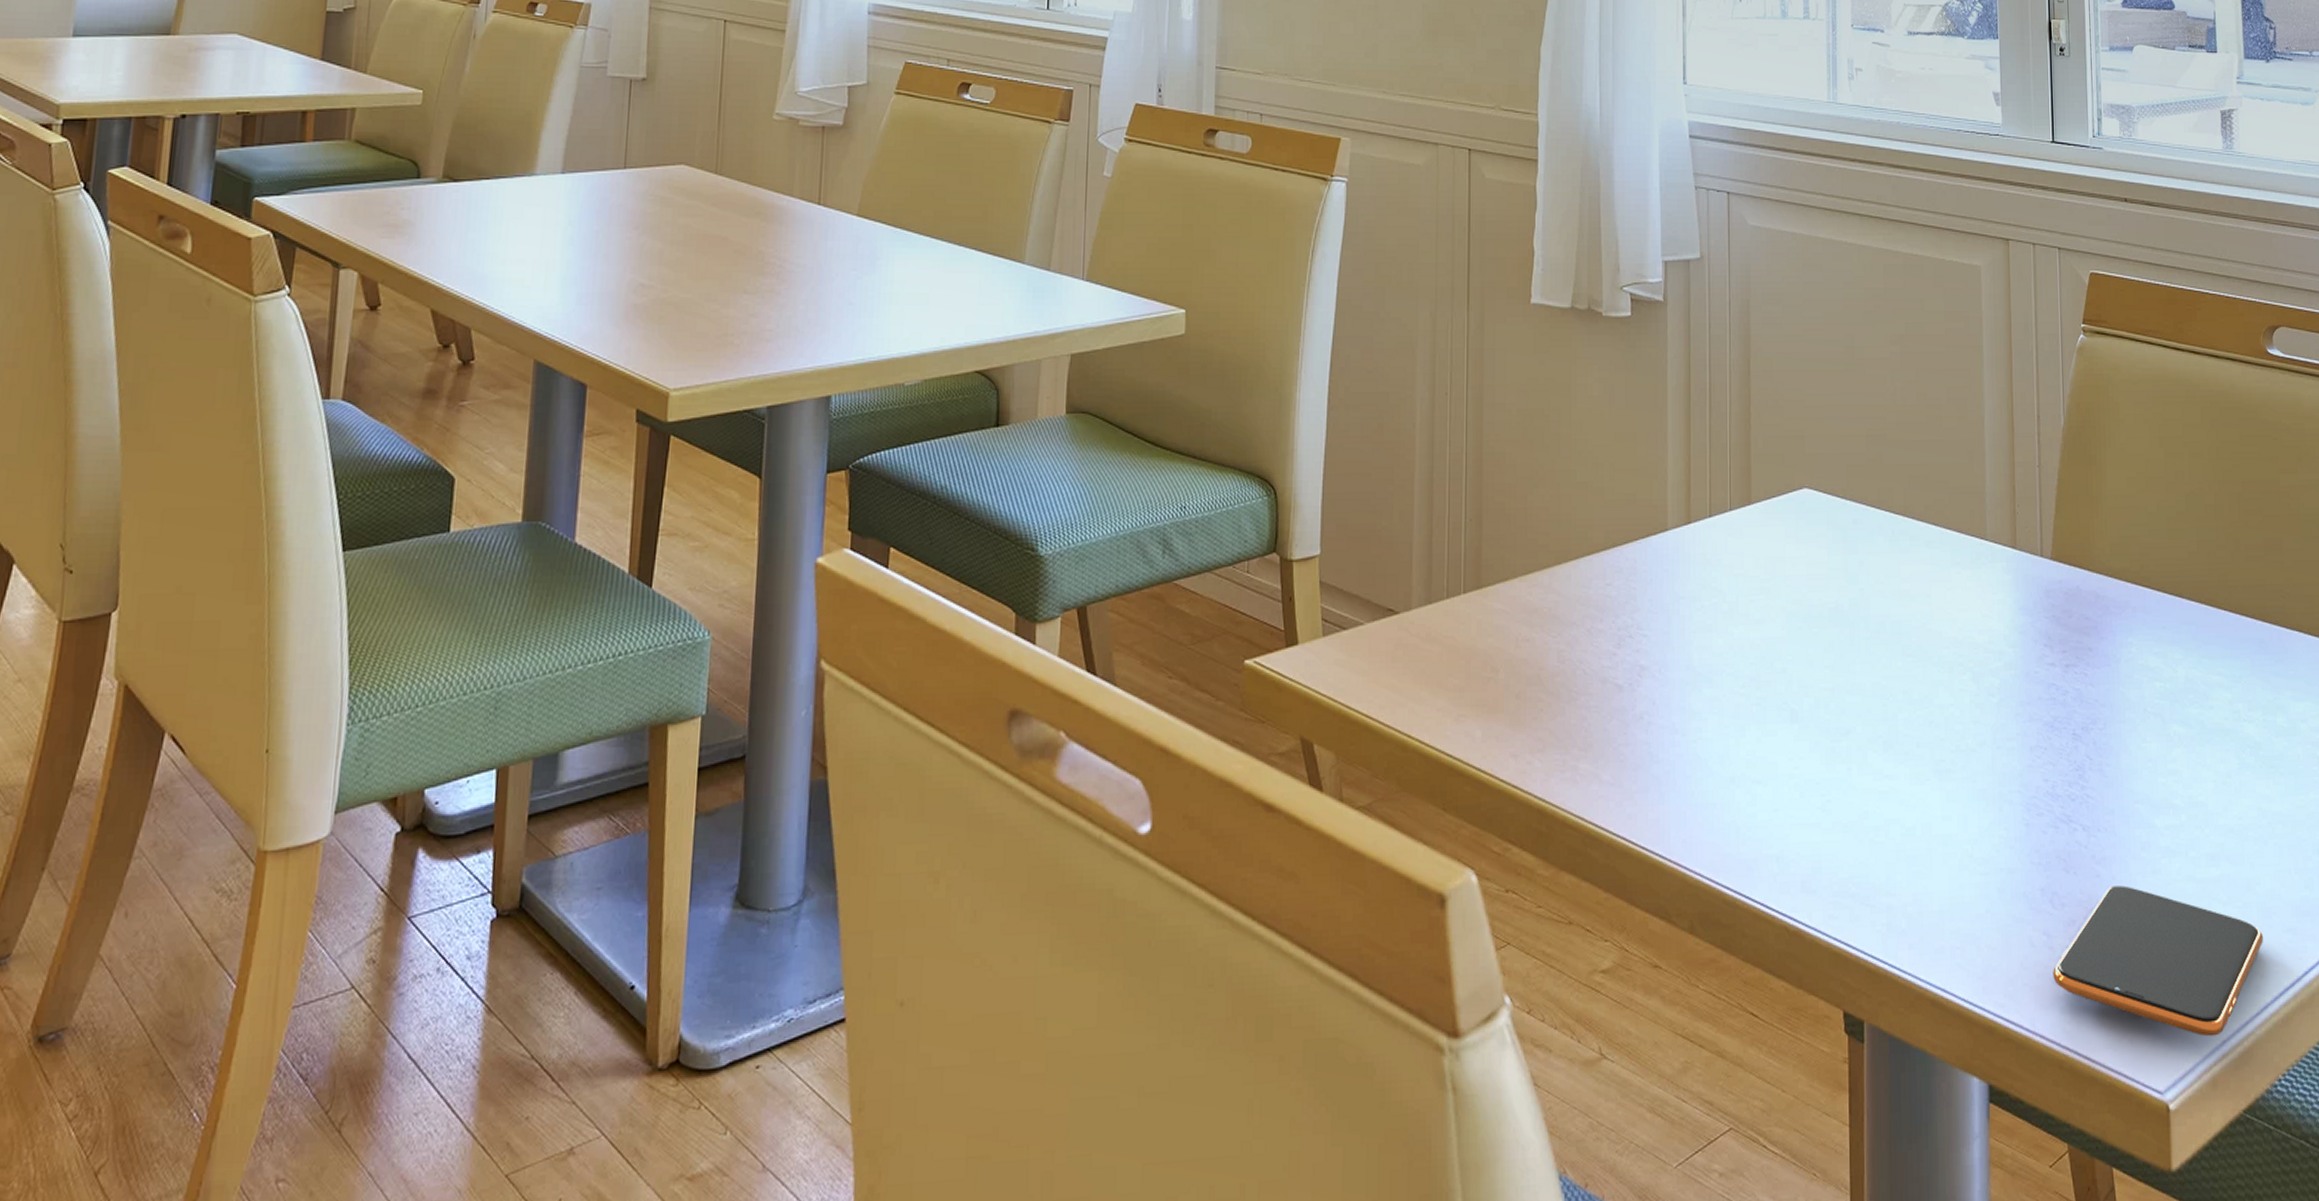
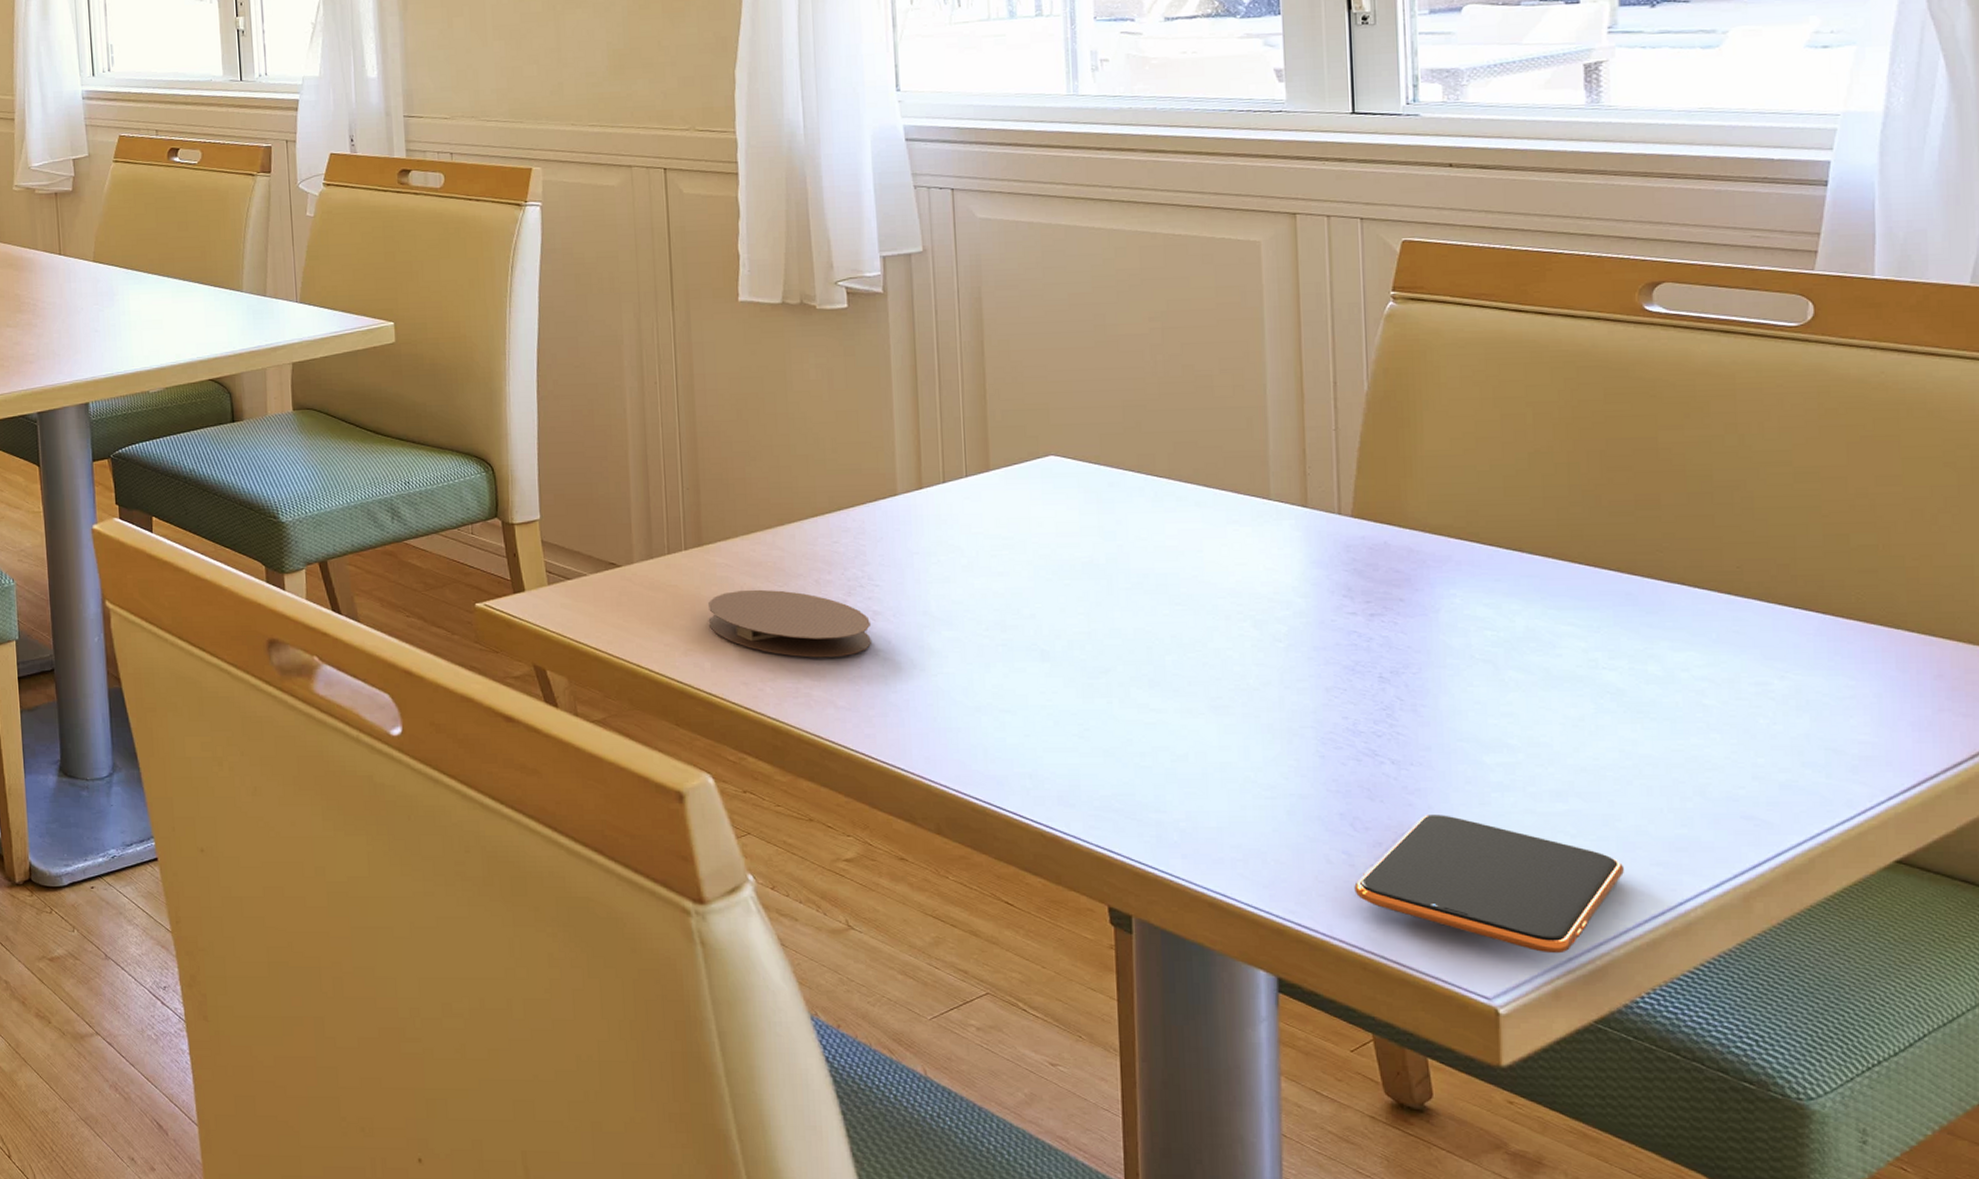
coaster: none [1483,640,1637,723] -> present [708,589,871,658]

